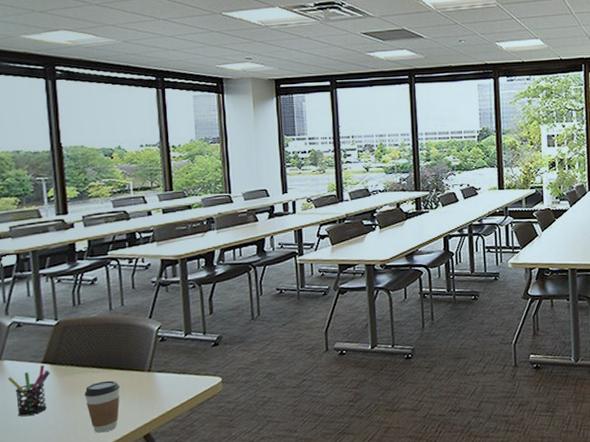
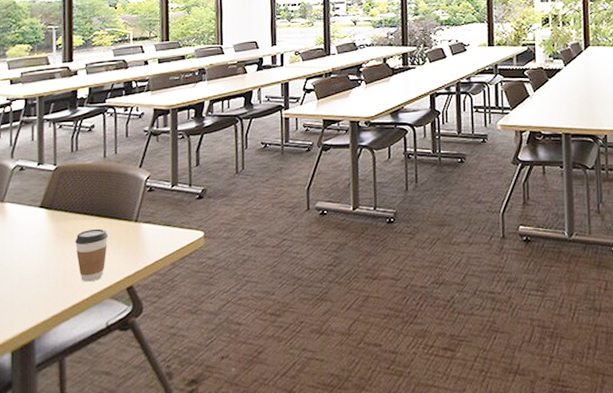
pen holder: present [7,364,50,417] -> none [7,209,46,261]

